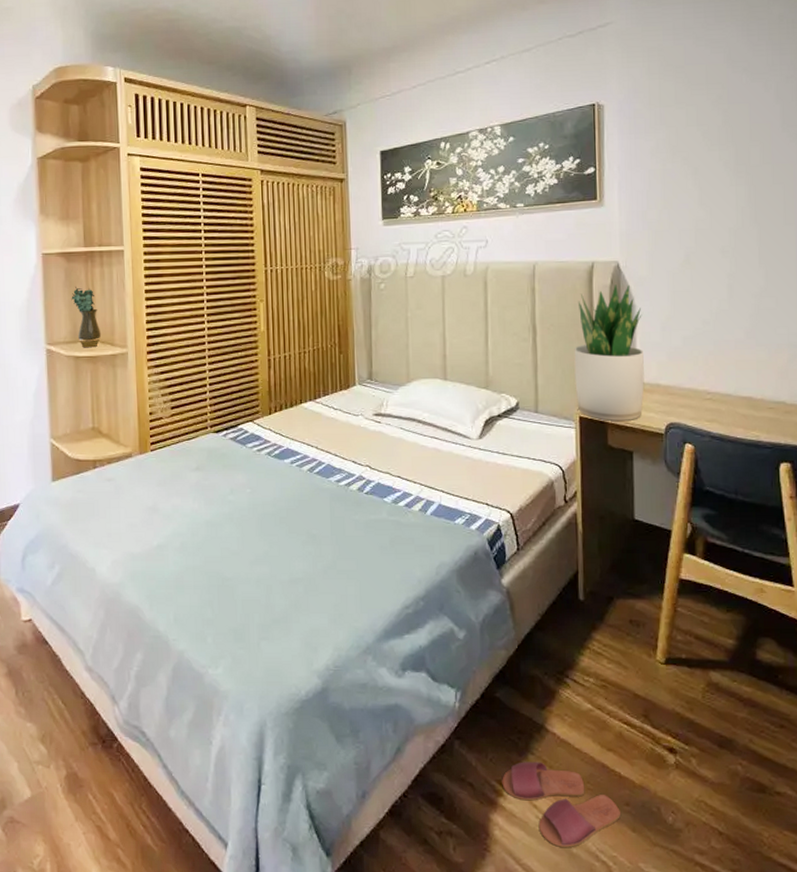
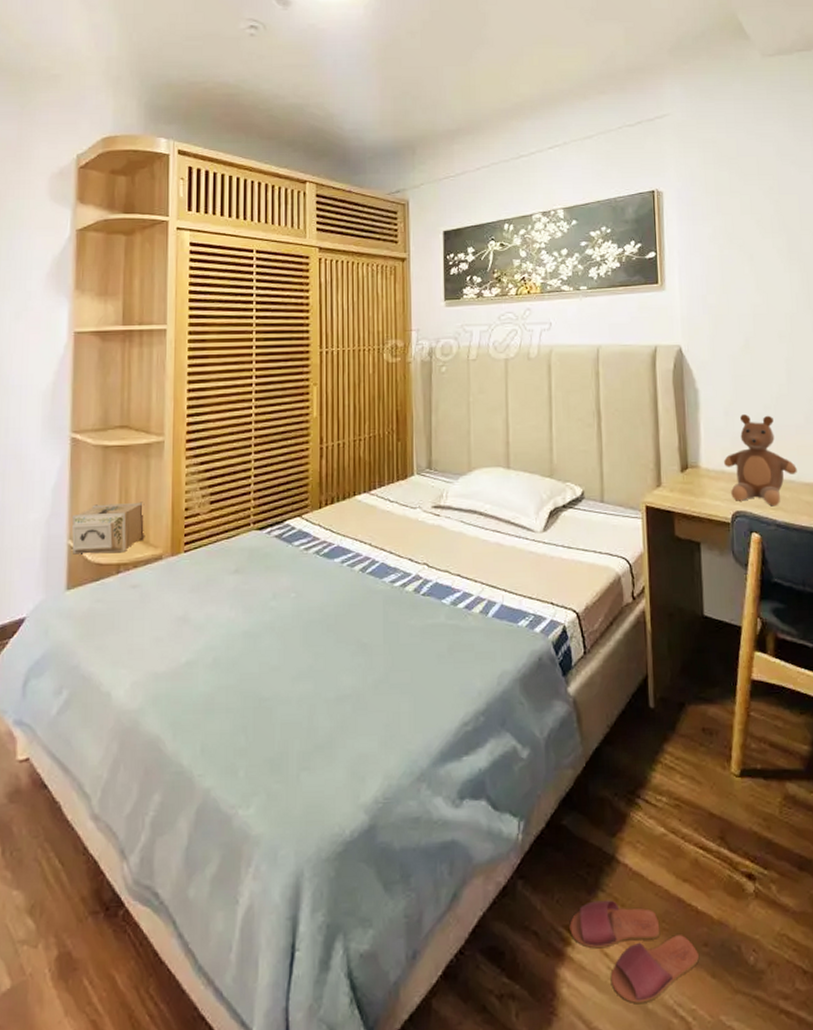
decorative box: none [51,406,116,451] -> present [71,501,145,555]
vase: present [71,286,102,348] -> none [104,368,136,436]
planter: present [574,285,644,421] -> none [639,369,710,510]
teddy bear: none [658,329,734,419] -> present [723,414,797,507]

